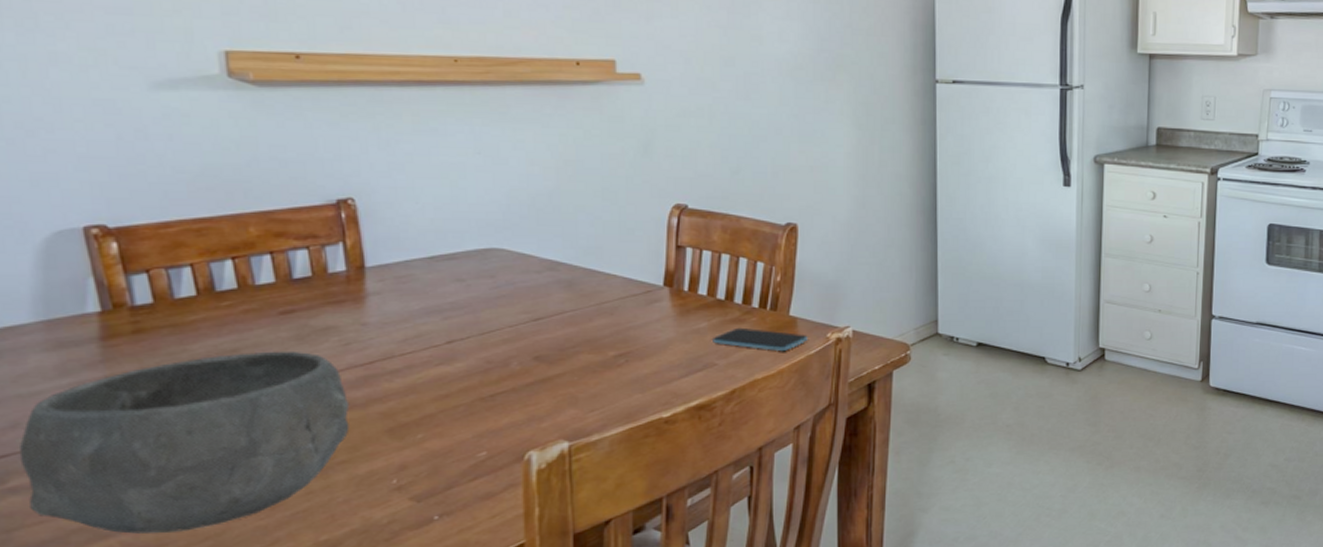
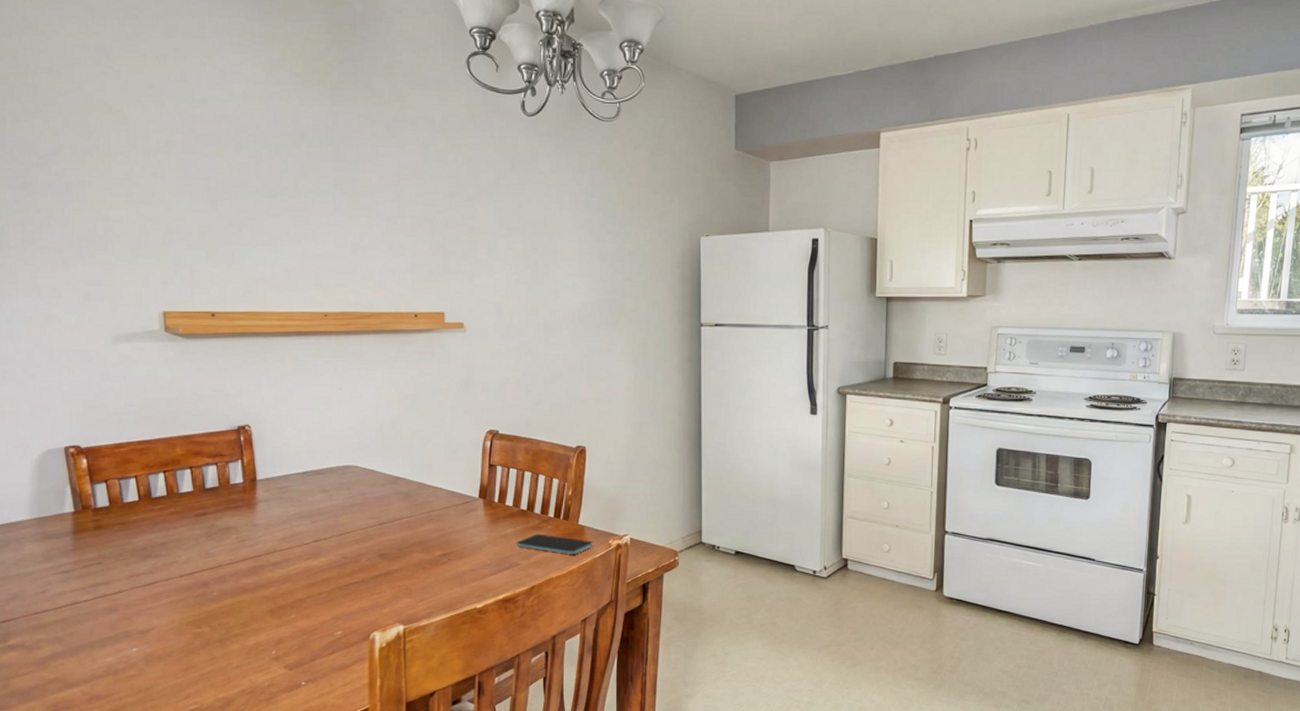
bowl: present [18,351,350,534] -> none [16,545,243,685]

